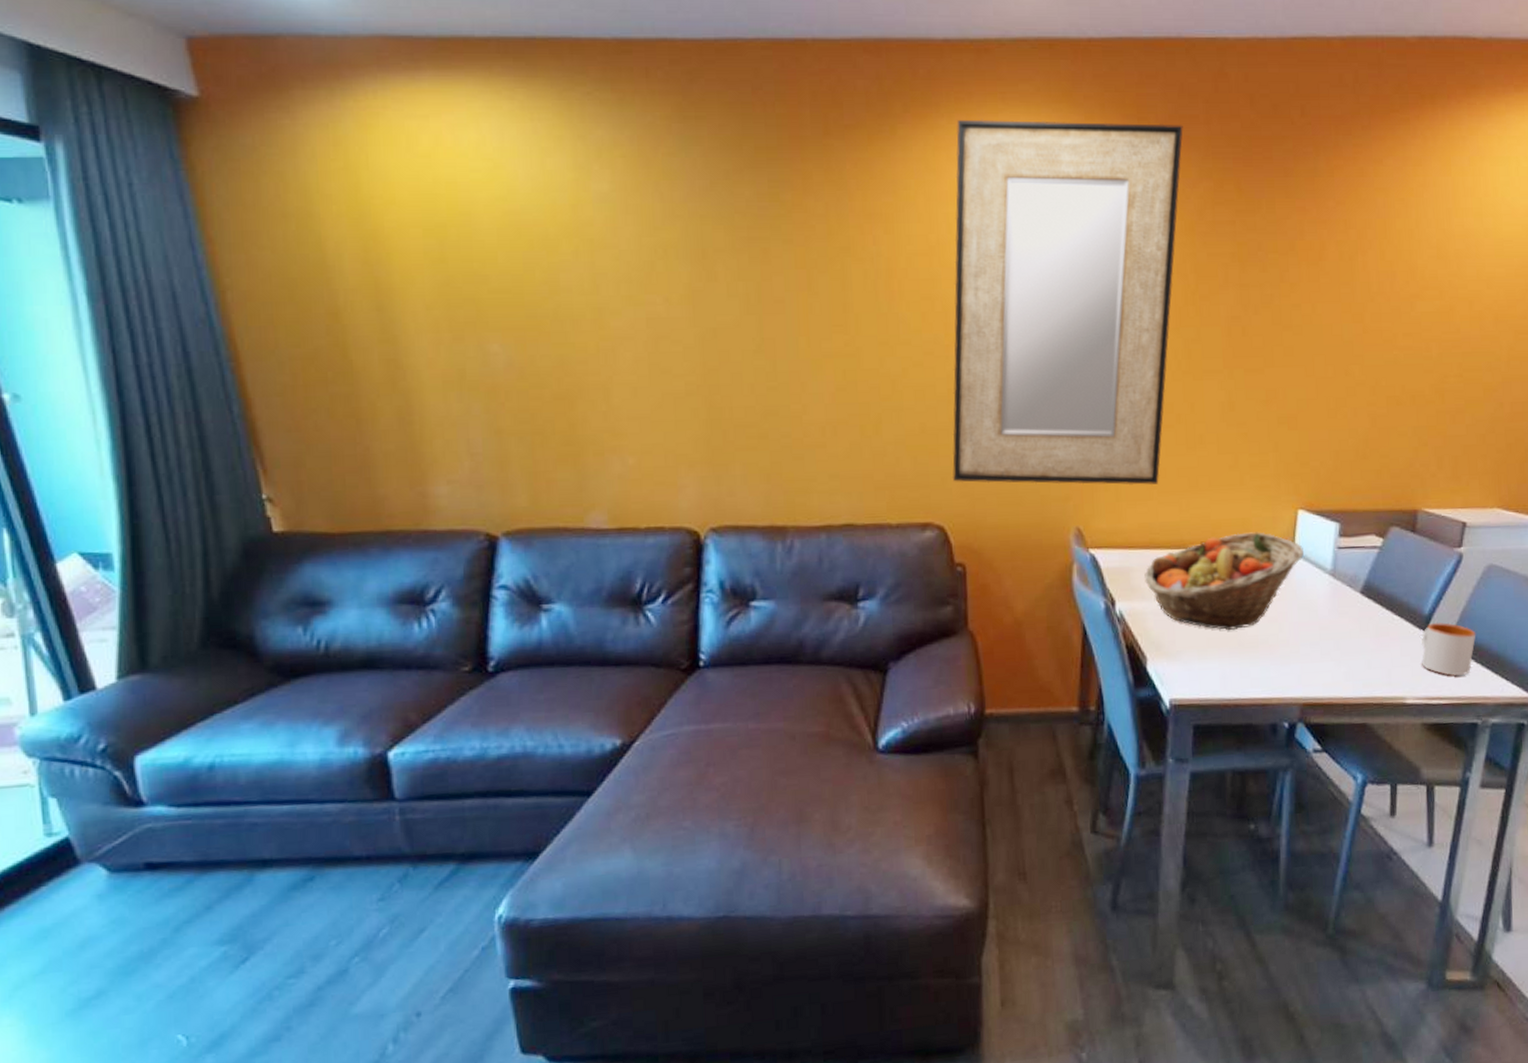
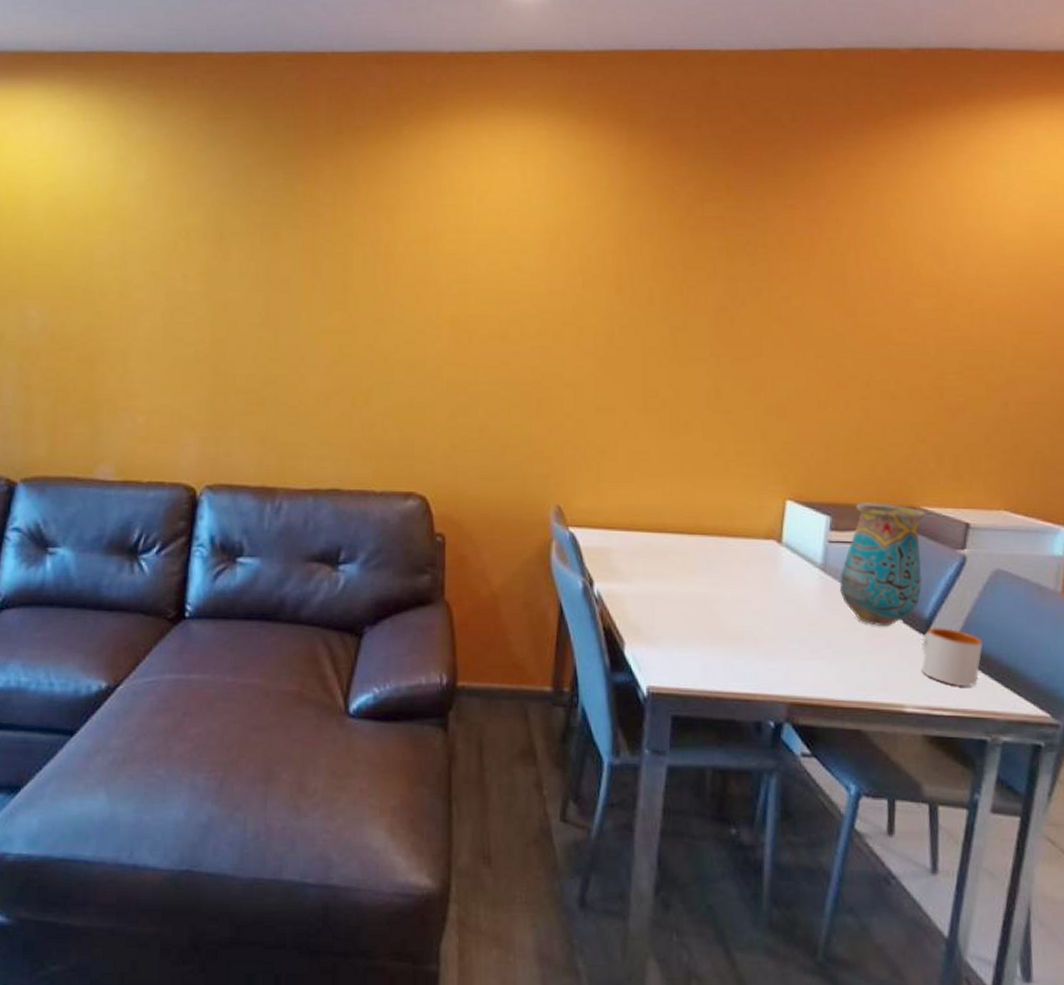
home mirror: present [952,119,1183,485] -> none [436,121,674,467]
fruit basket: present [1144,532,1304,631] -> none [624,520,792,620]
vase: none [1348,507,1426,626] -> present [840,502,925,626]

